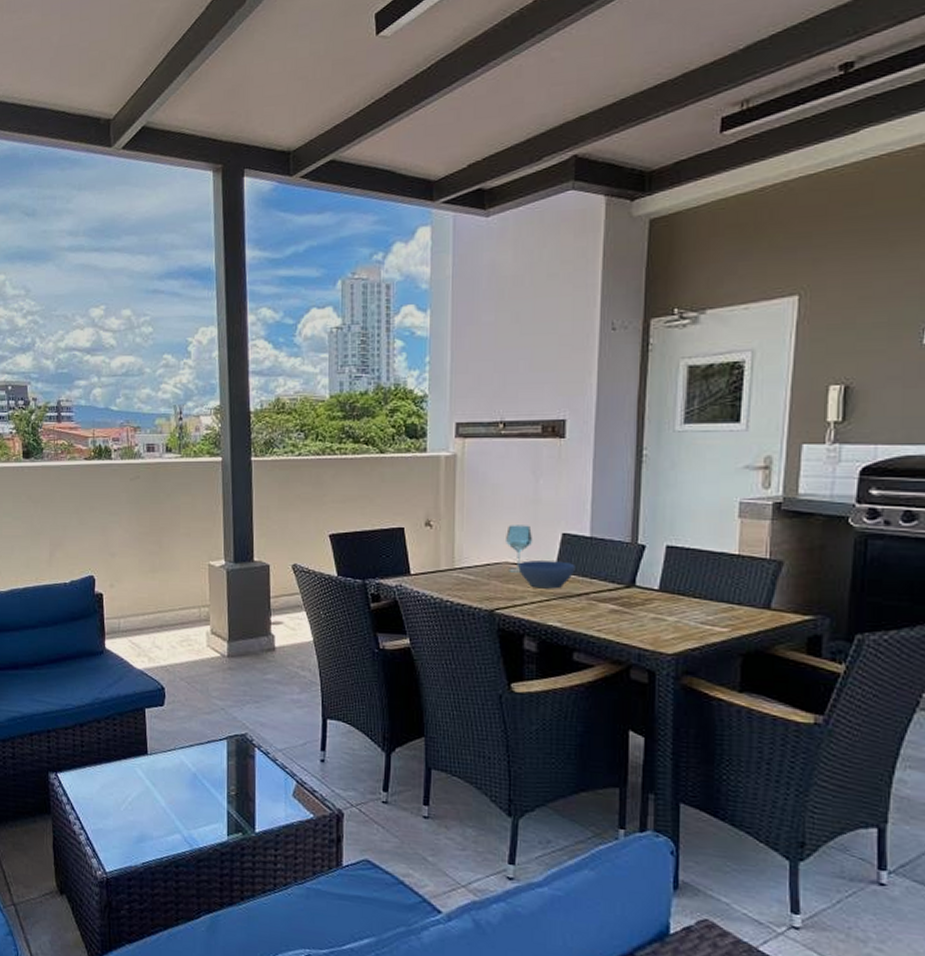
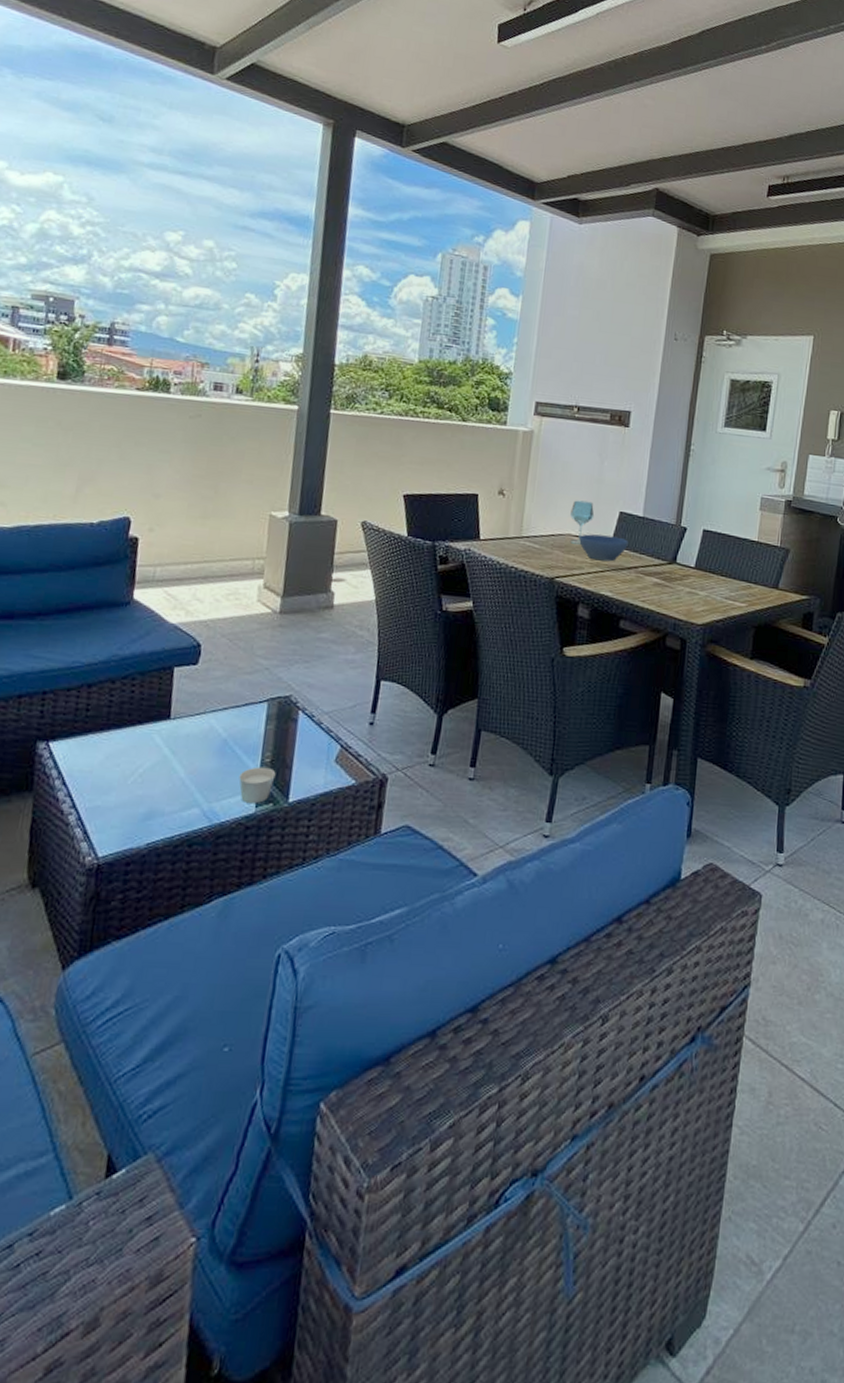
candle: none [210,799,241,833] -> present [239,767,276,804]

